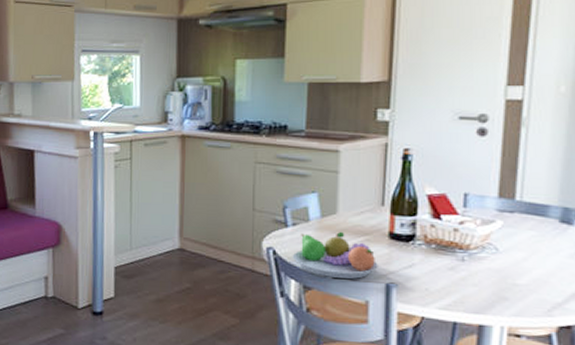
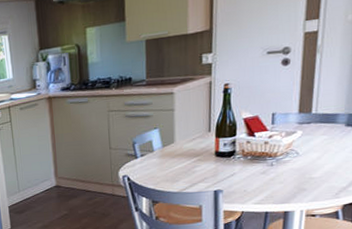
fruit bowl: present [292,231,378,280] -> none [142,155,208,193]

